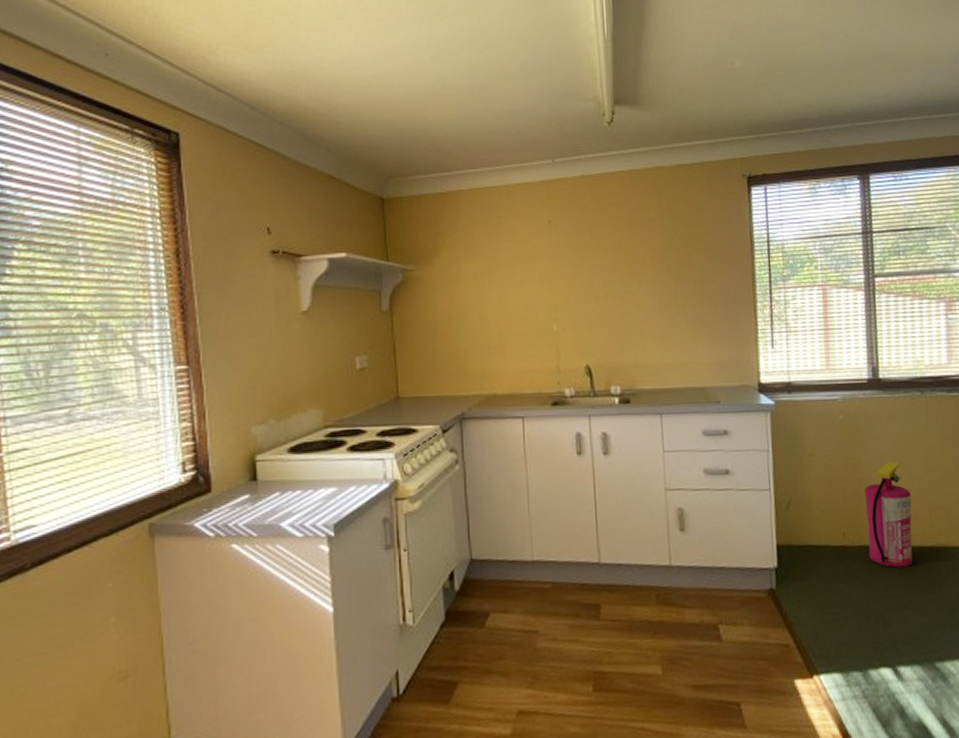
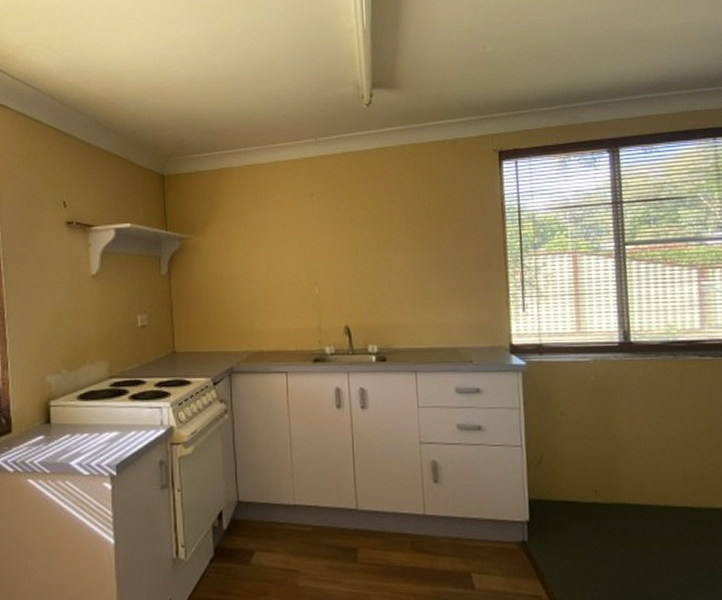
fire extinguisher: present [864,461,913,568] -> none [616,422,667,526]

